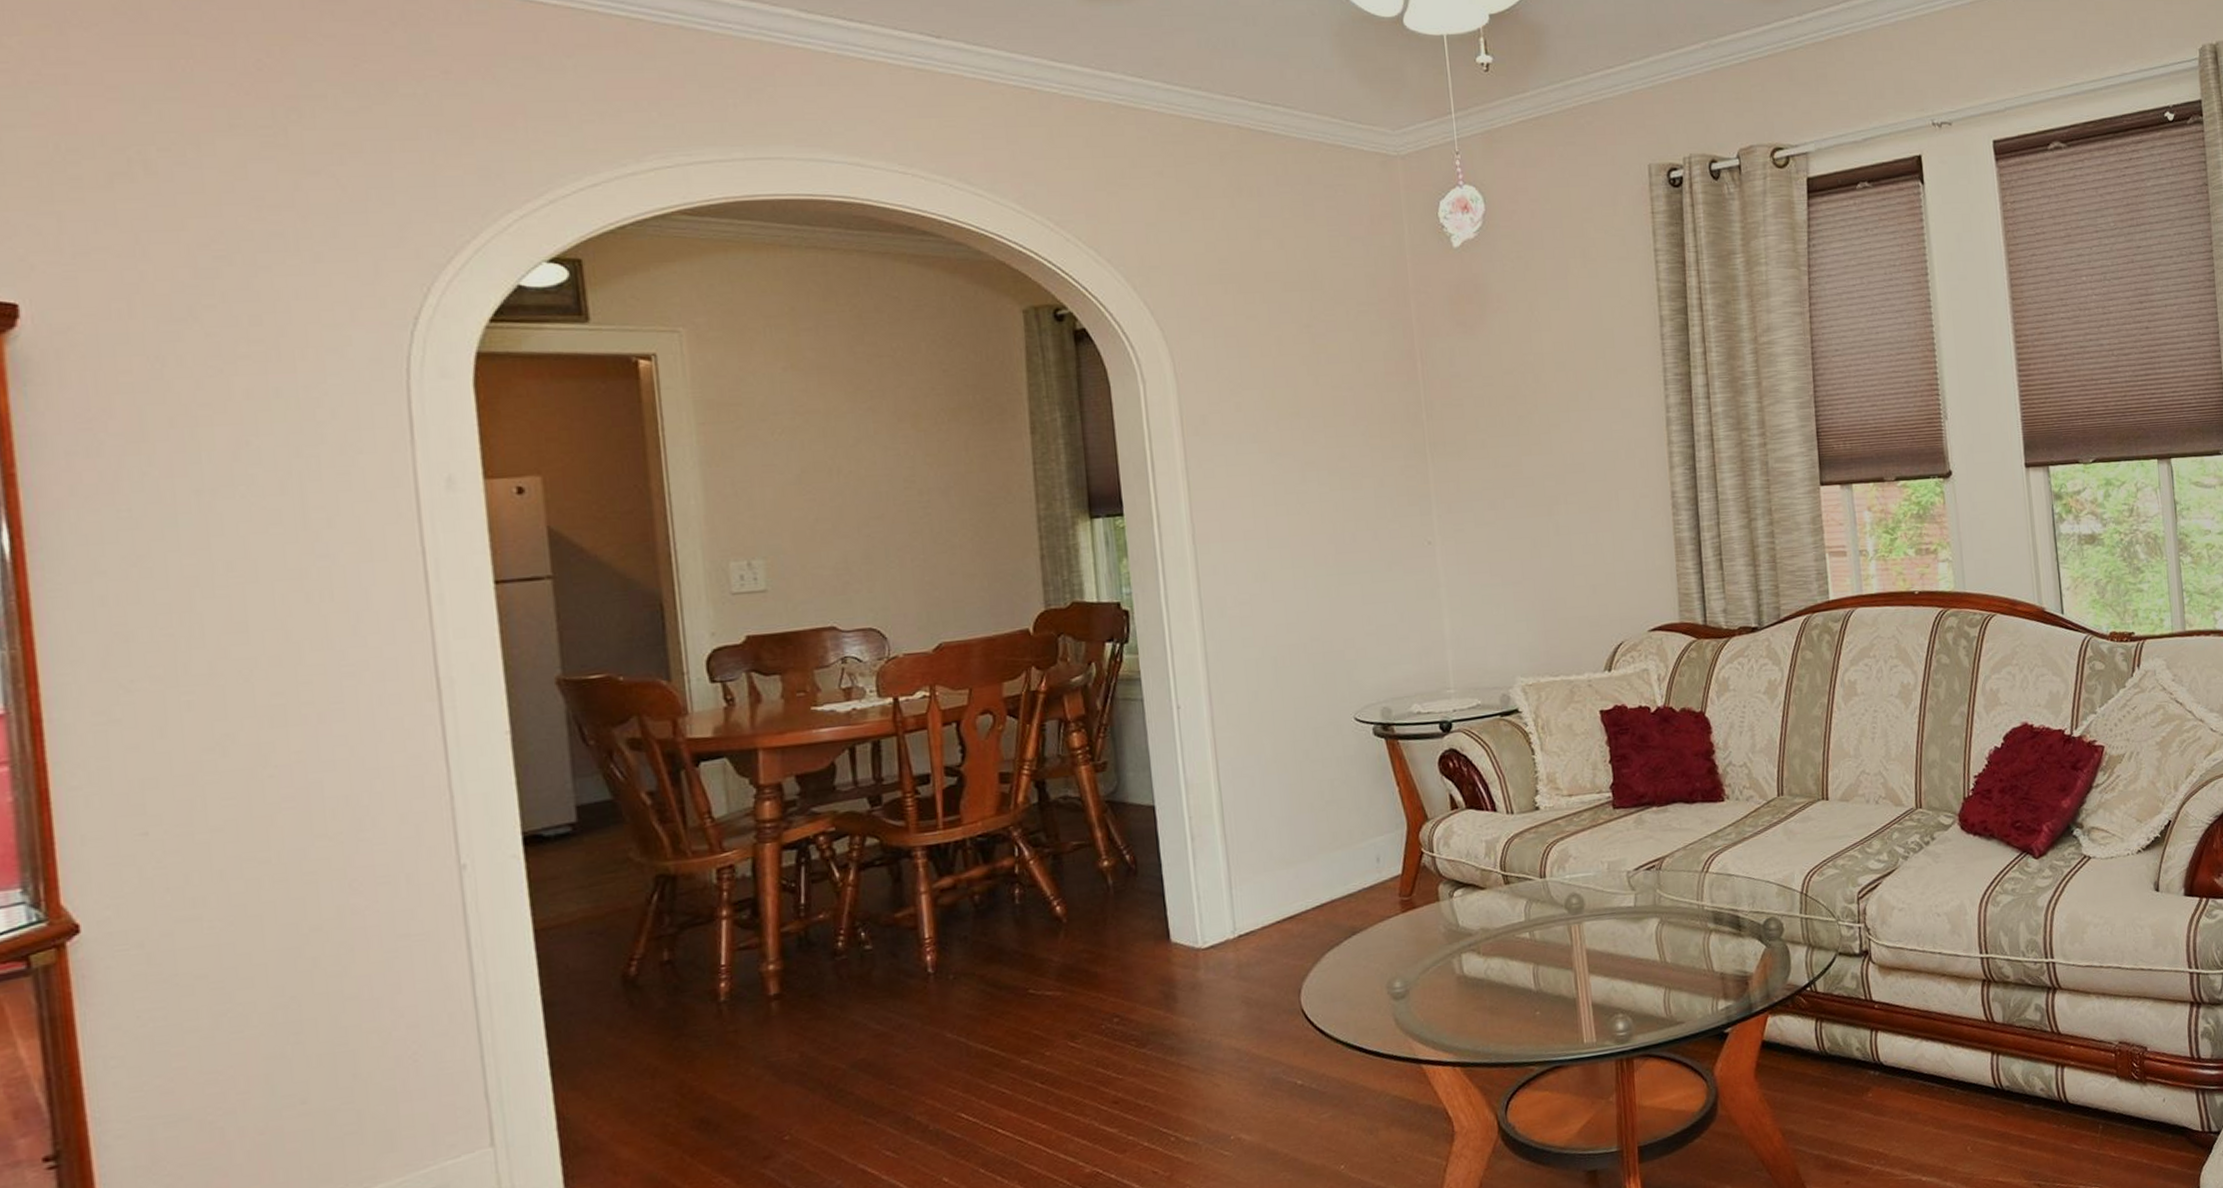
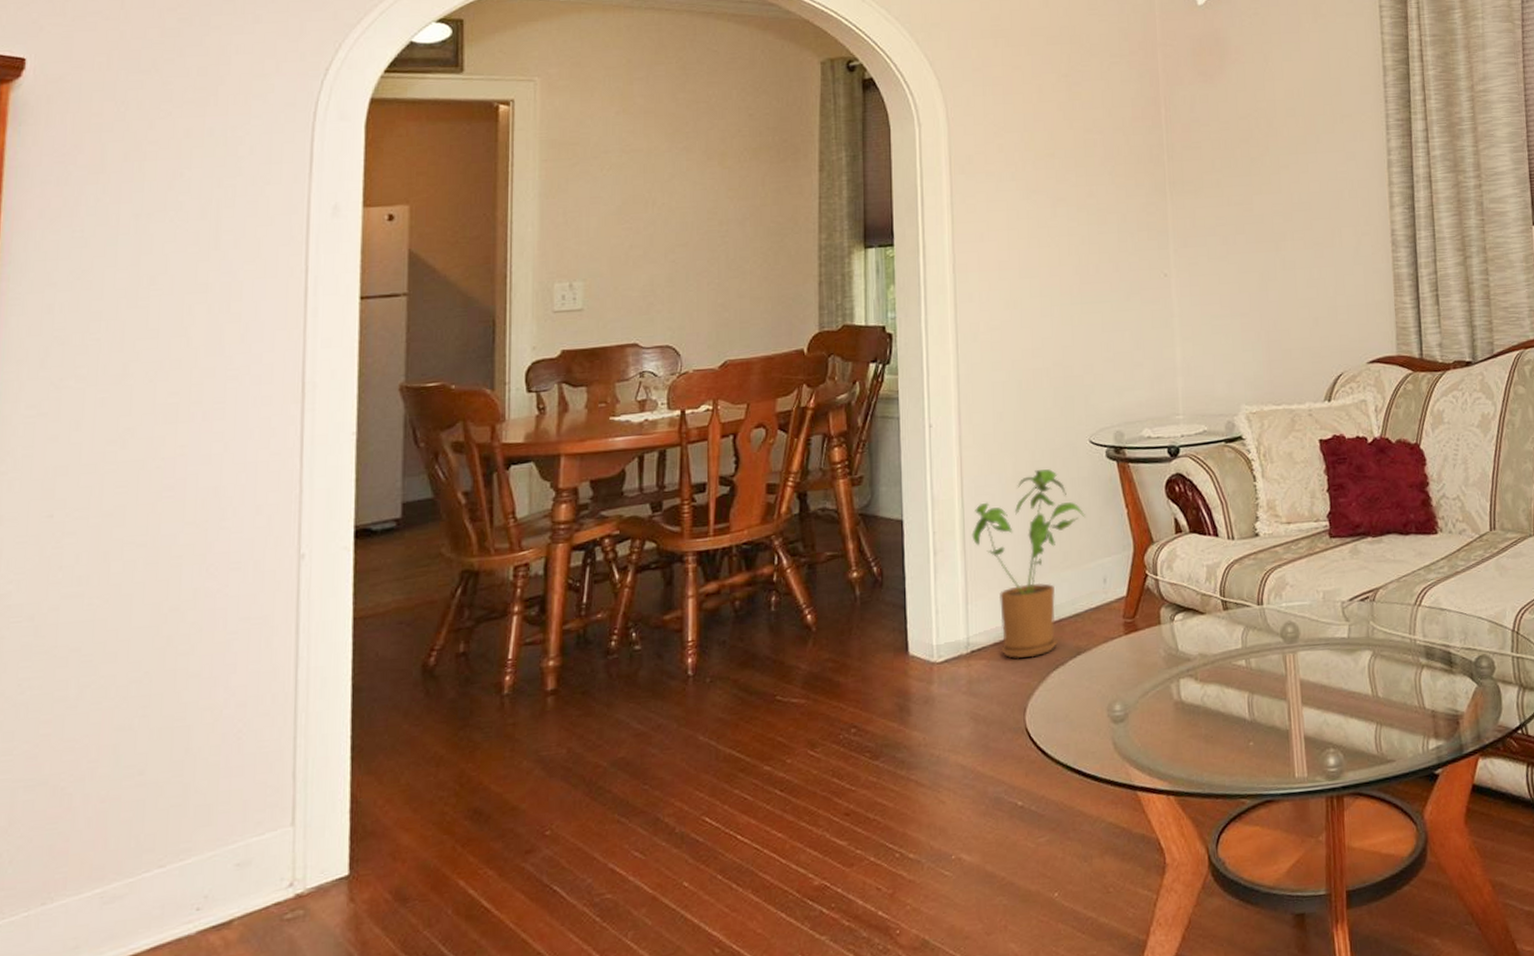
house plant: none [1231,748,1354,942] -> present [972,469,1085,659]

